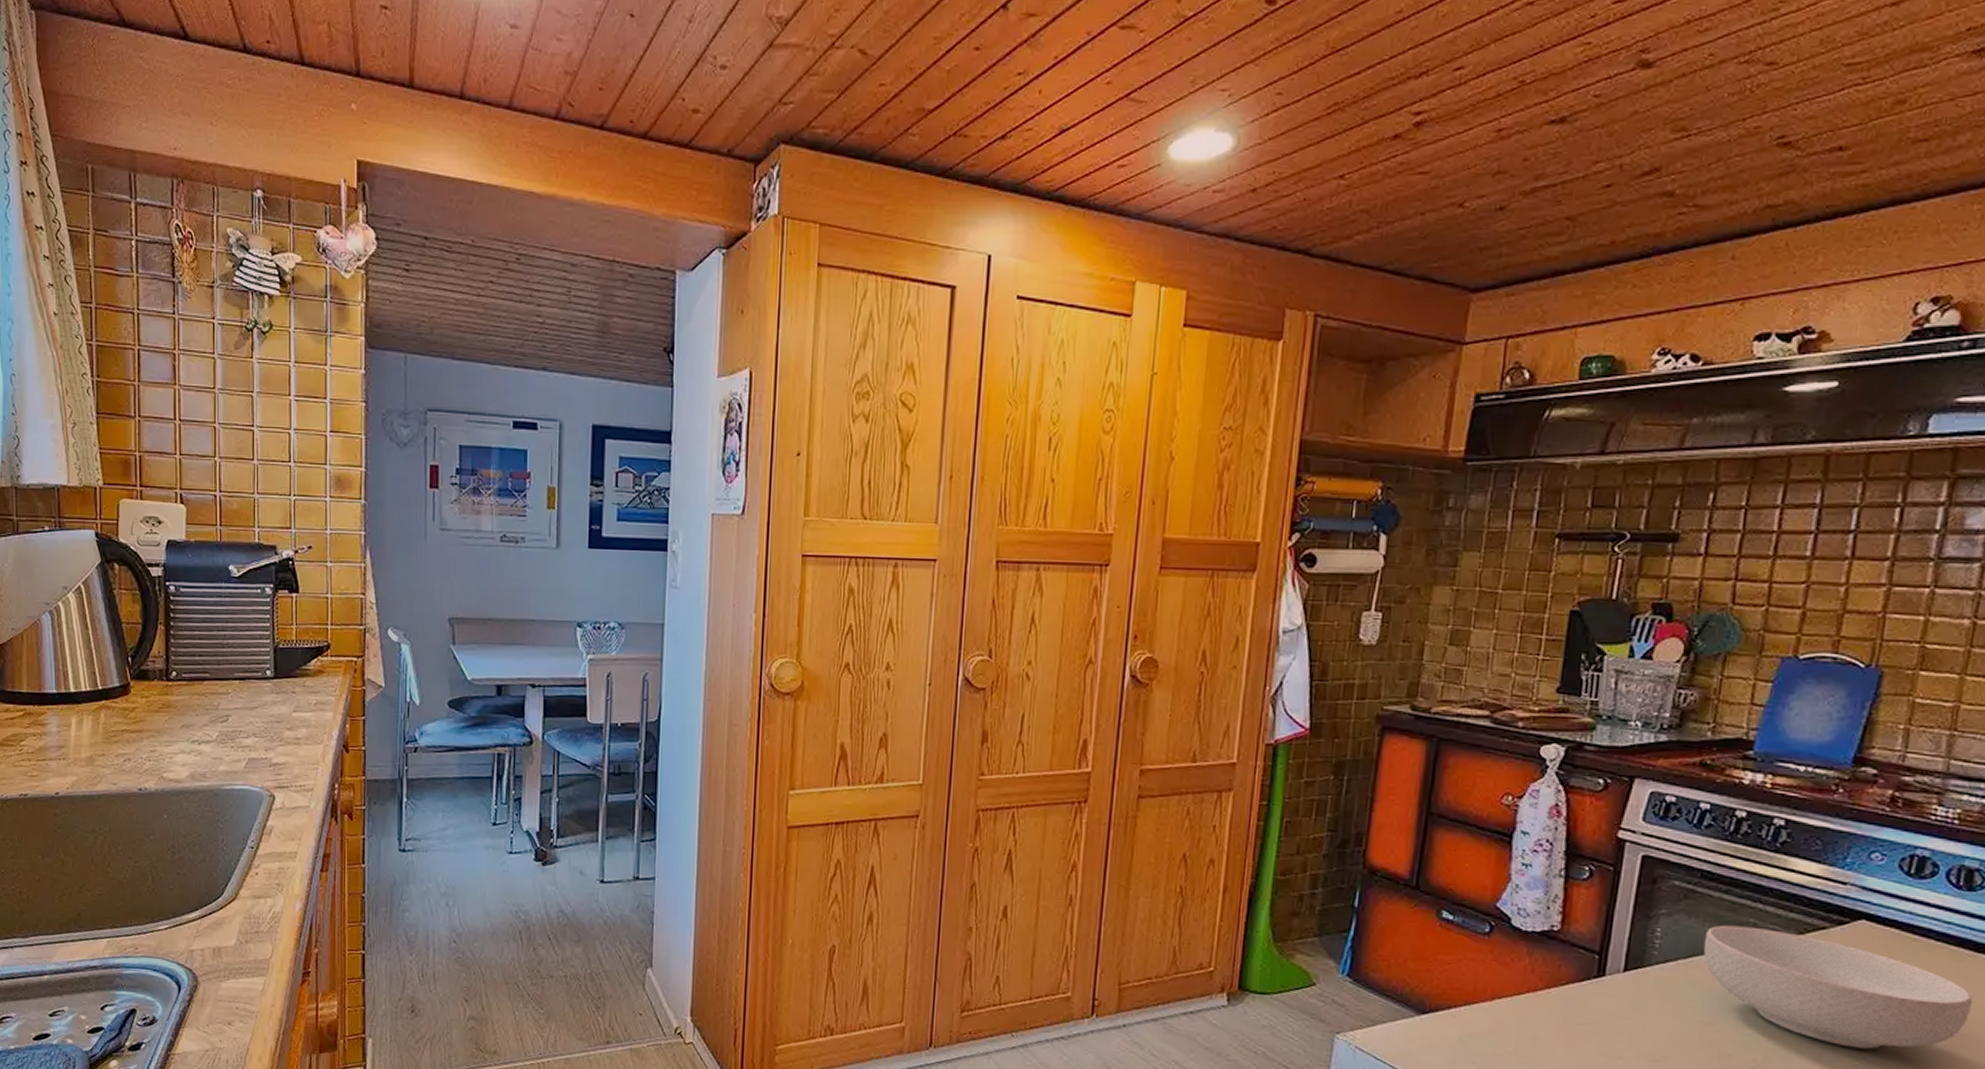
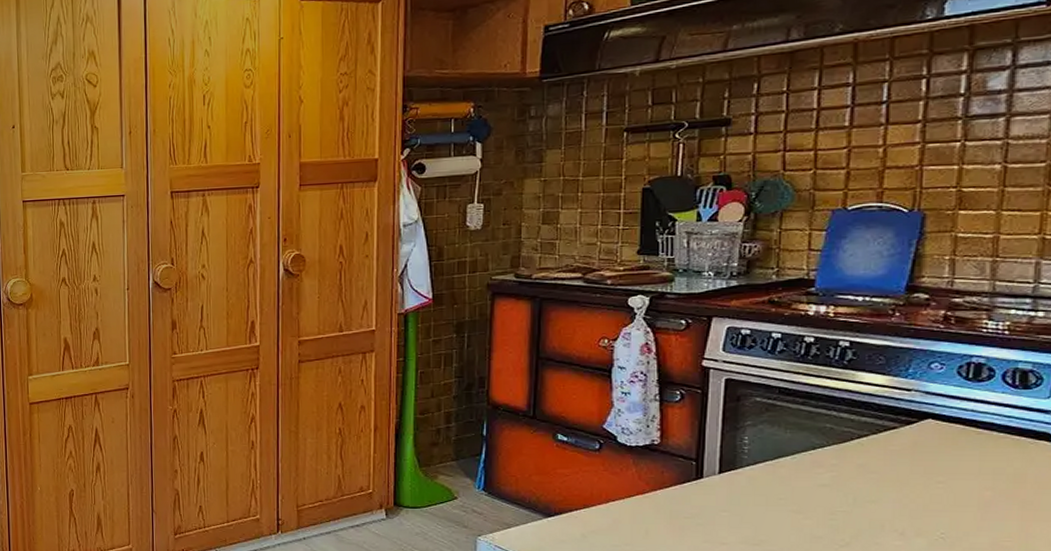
cereal bowl: present [1703,925,1973,1049] -> none [787,430,1040,526]

